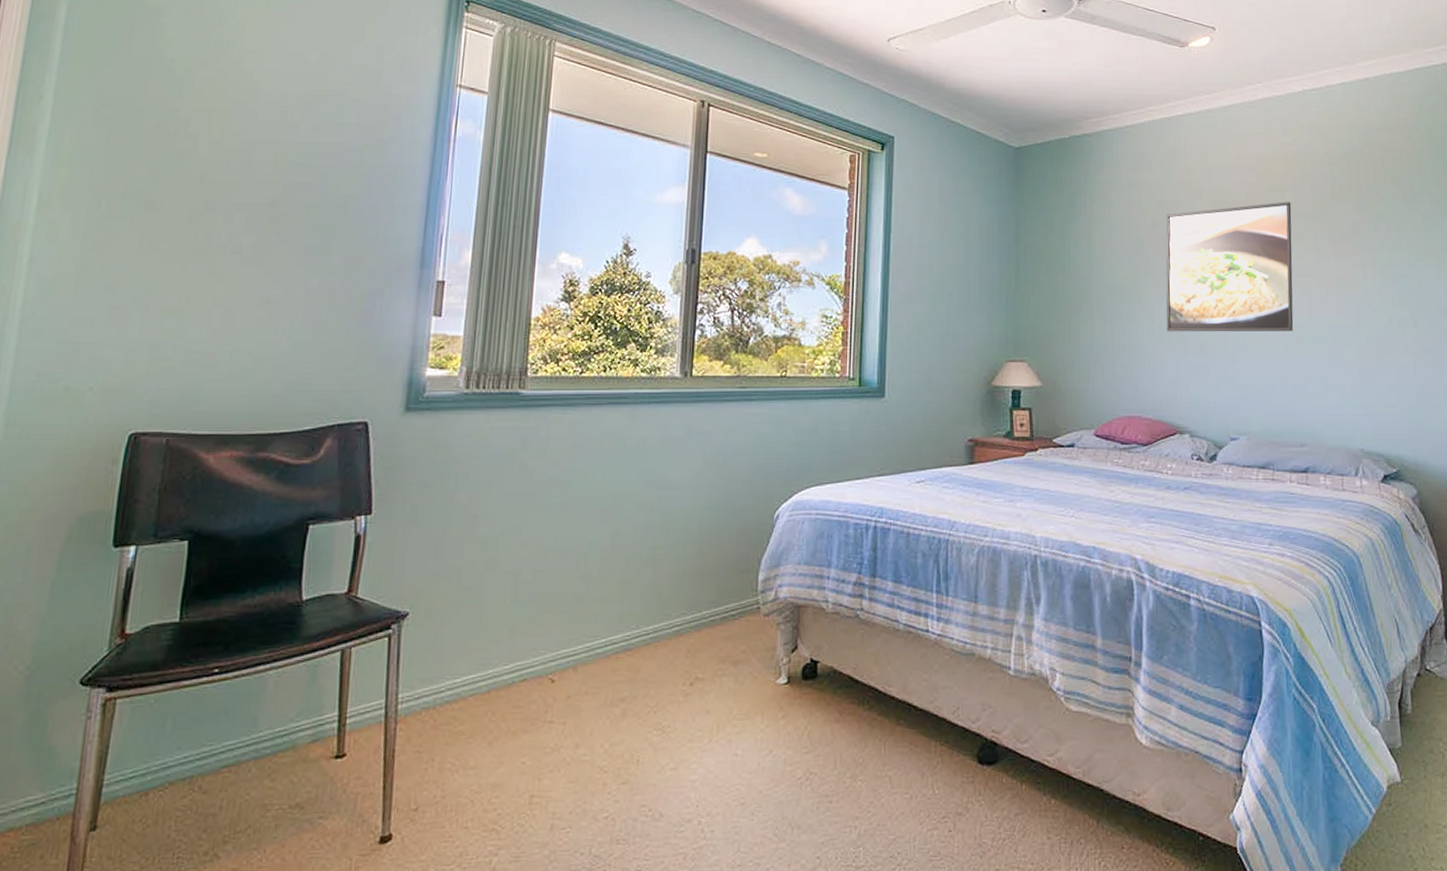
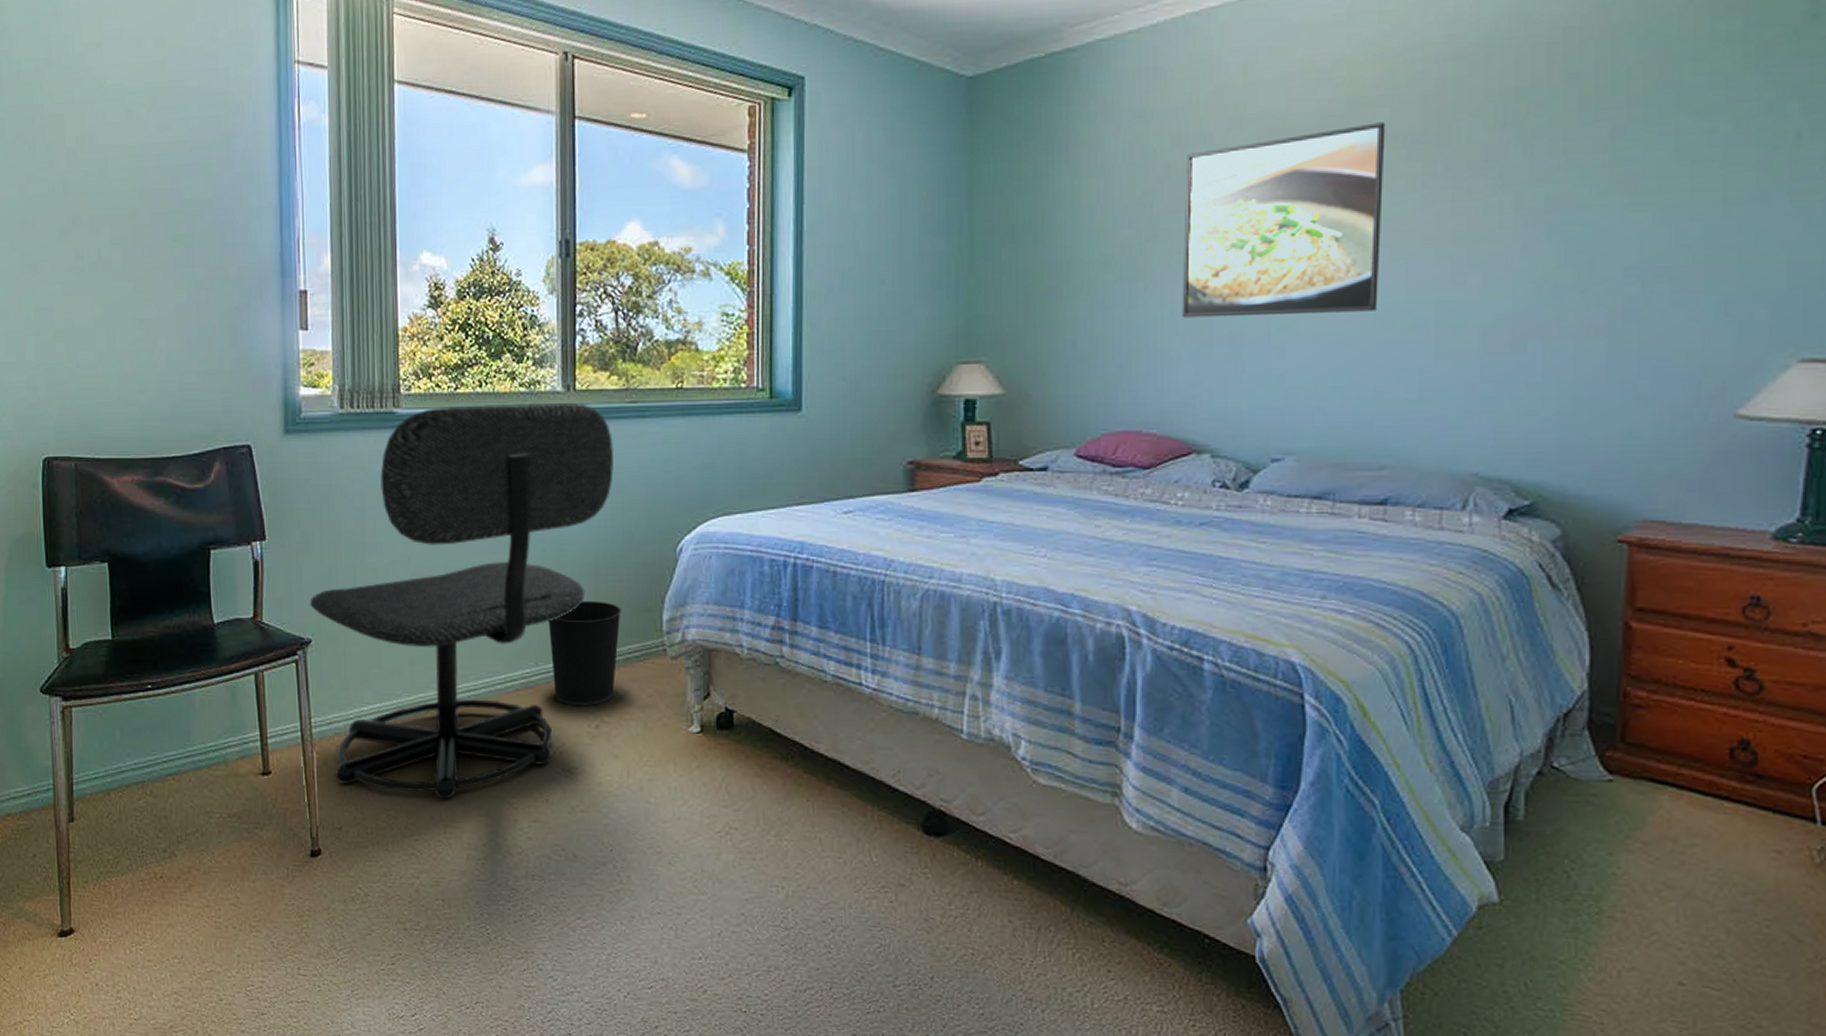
office chair: none [411,386,723,769] -> present [310,402,614,800]
wastebasket: none [651,564,722,666] -> present [548,600,623,707]

